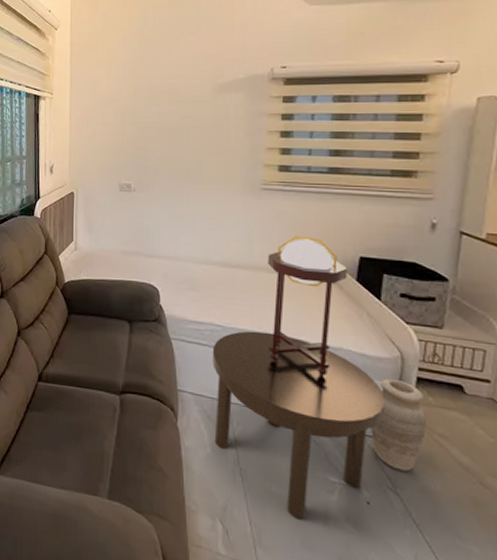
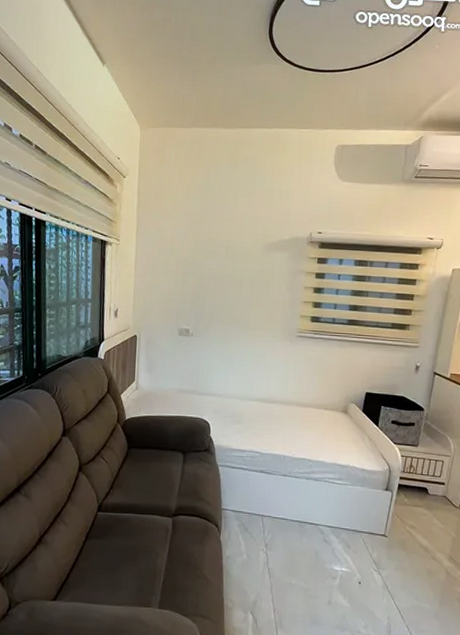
side table: present [212,331,385,520] -> none [249,455,376,603]
table lamp: present [267,236,348,377] -> none [295,376,357,489]
vase: present [370,379,426,472] -> none [365,487,402,556]

